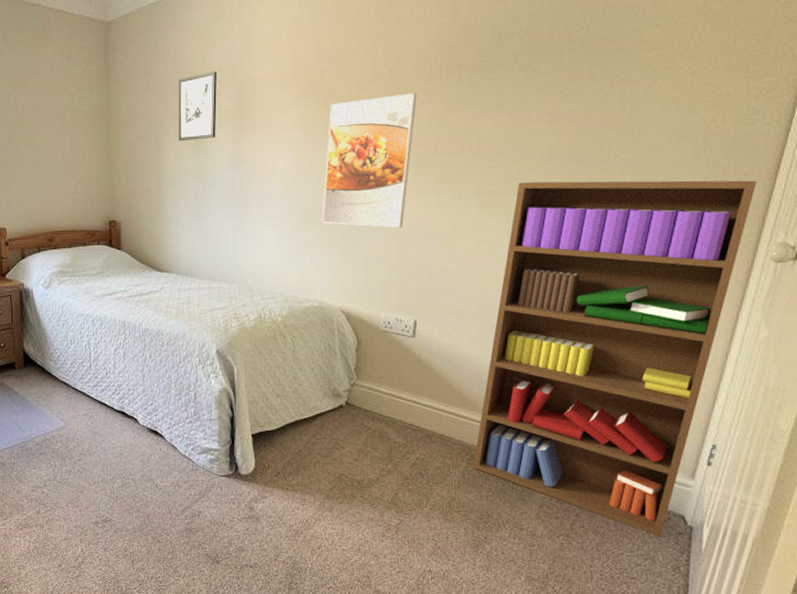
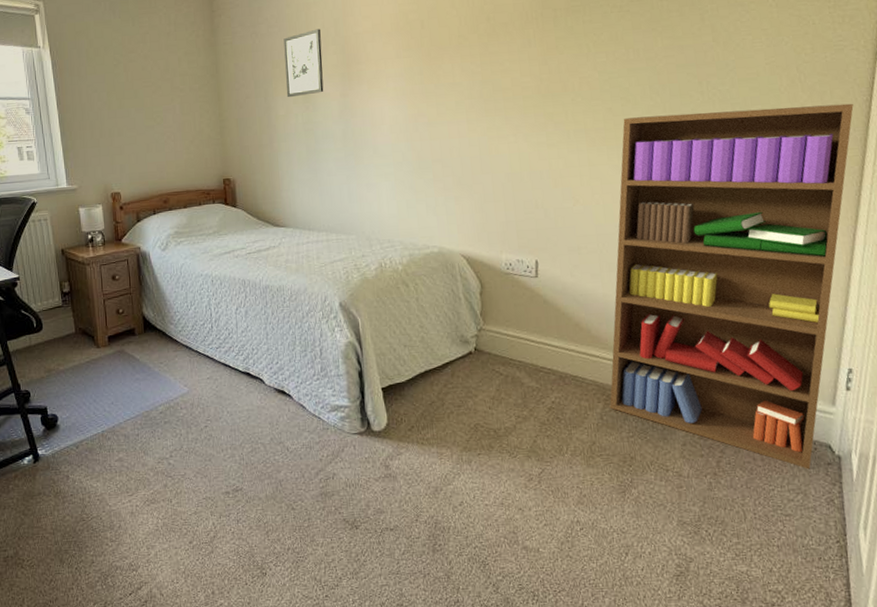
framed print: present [322,93,417,228] -> none [433,39,517,170]

